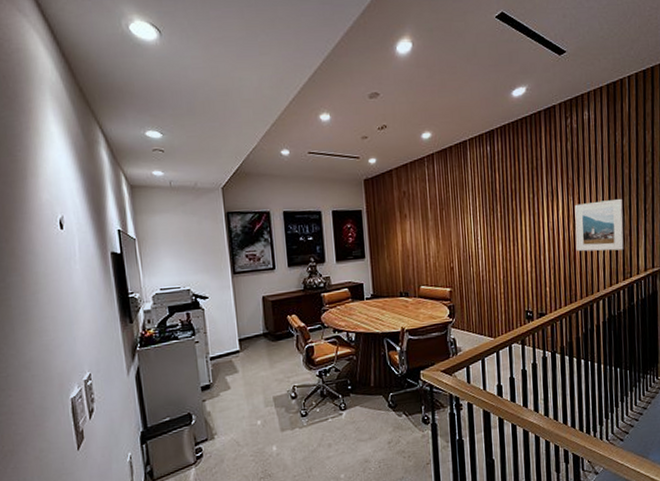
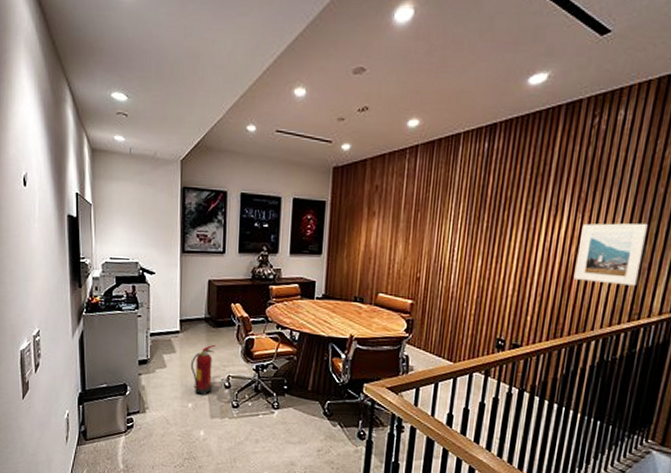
fire extinguisher: none [254,357,279,411] -> present [190,344,216,396]

